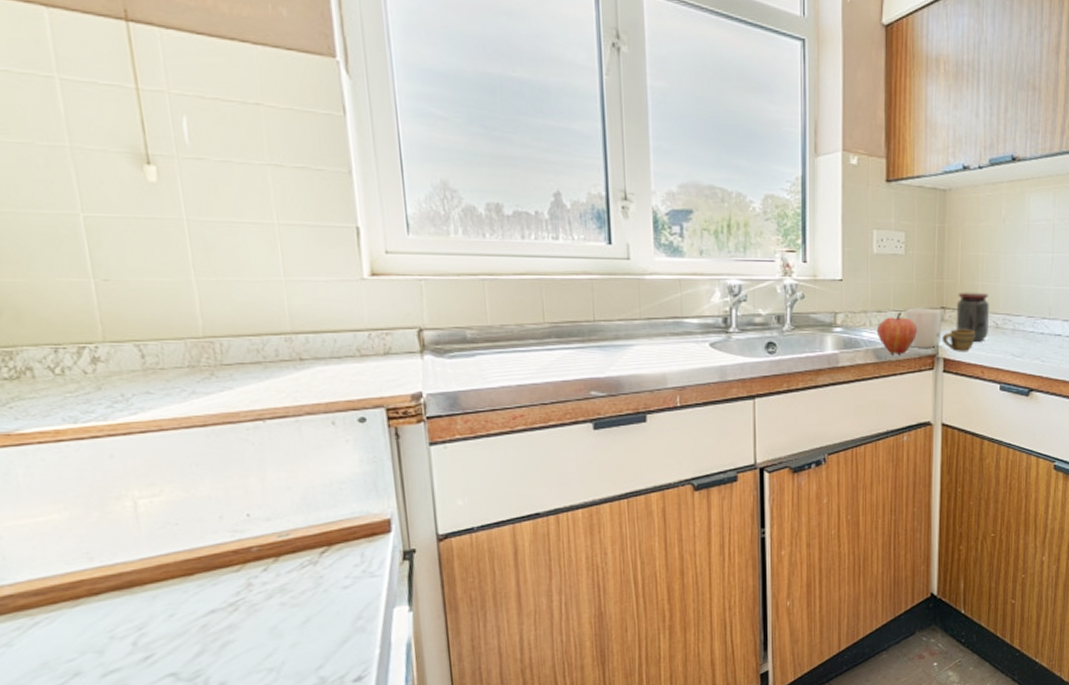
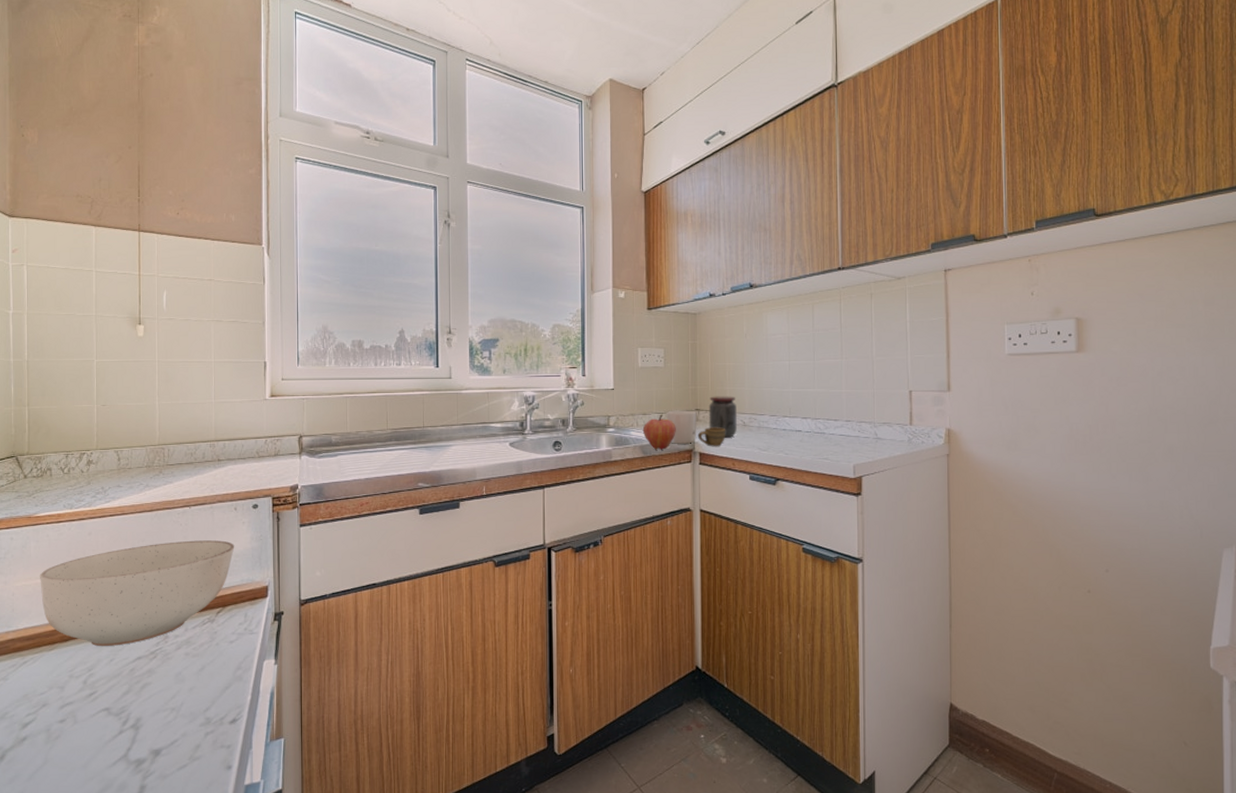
bowl: none [38,463,338,600] -> present [39,540,235,647]

